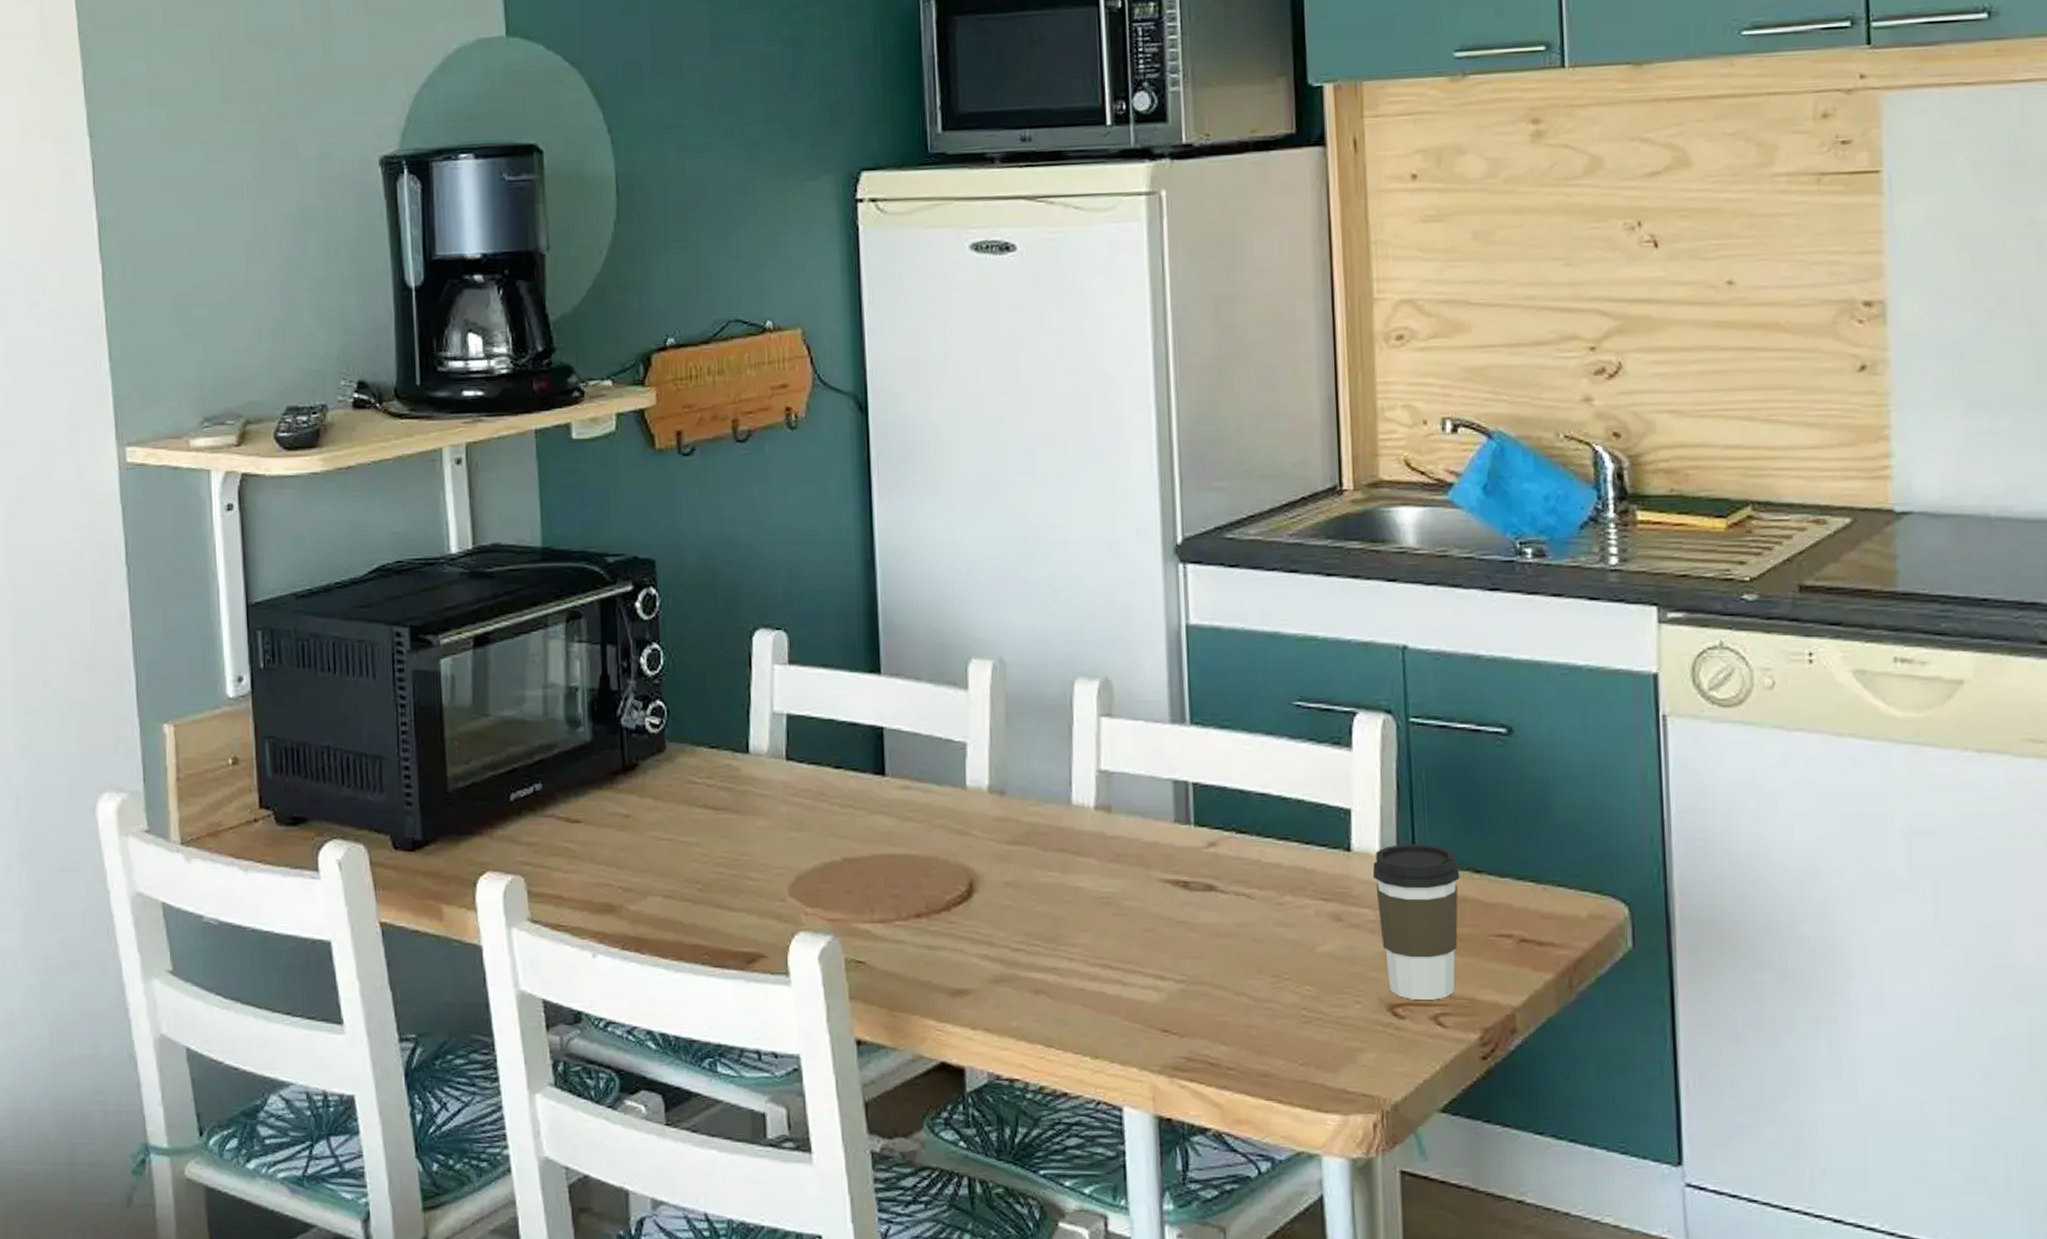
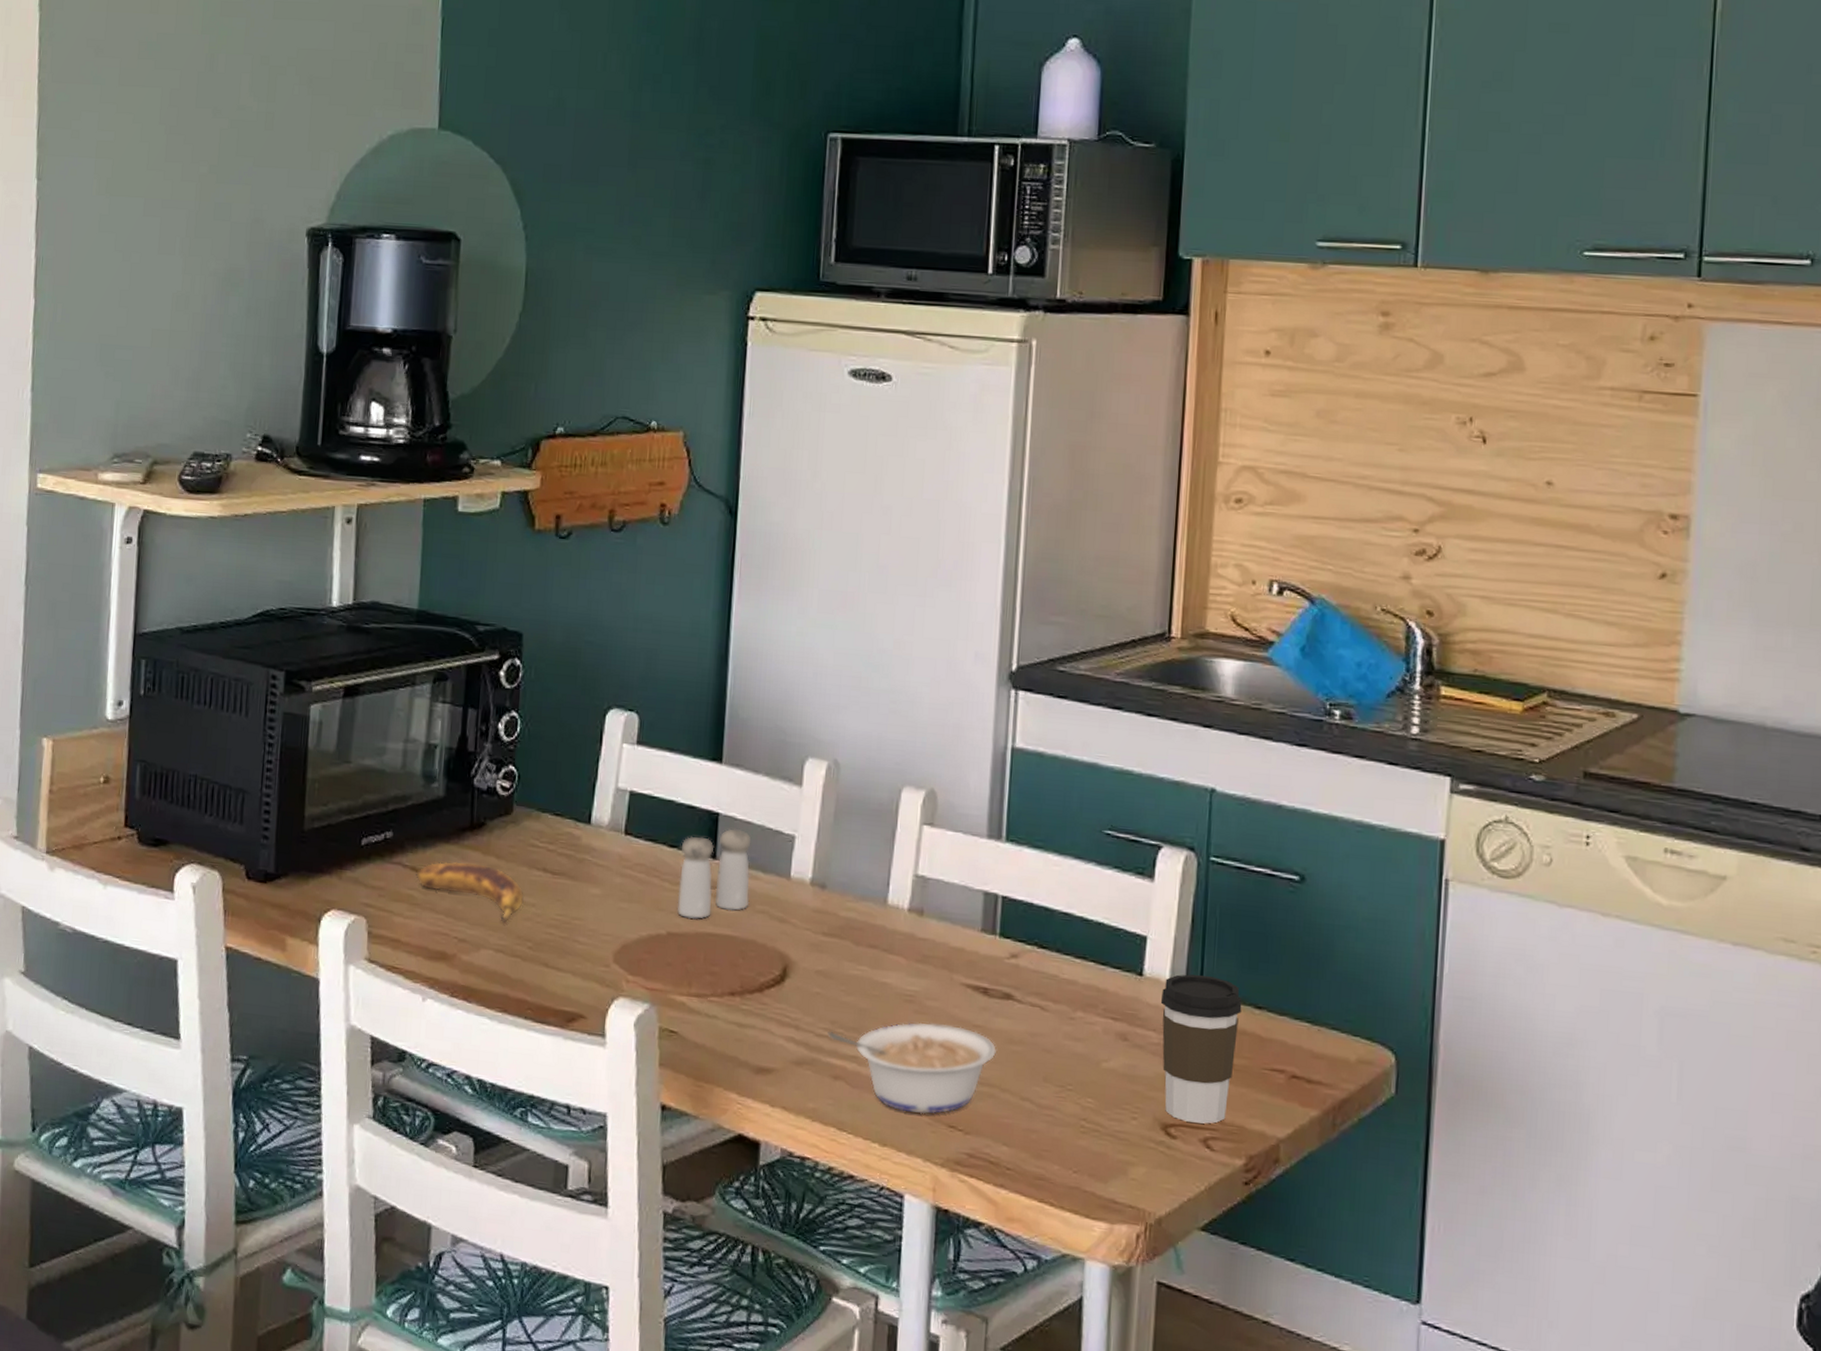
banana: none [571,807,688,866] -> present [416,861,524,923]
salt and pepper shaker: none [847,742,926,842] -> present [677,828,752,920]
legume: none [1023,924,1204,1021] -> present [827,1022,997,1115]

